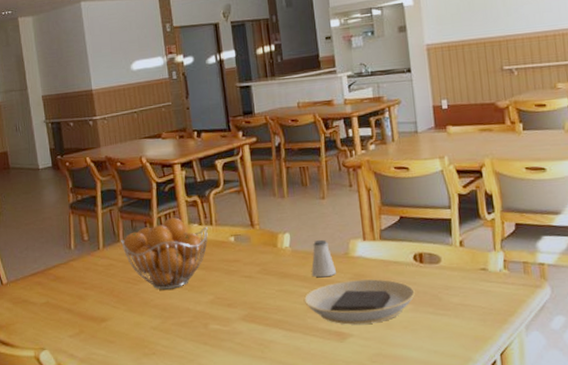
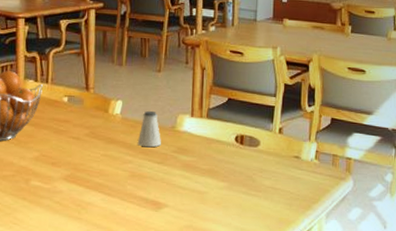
plate: present [303,278,415,325] -> none [126,153,232,197]

